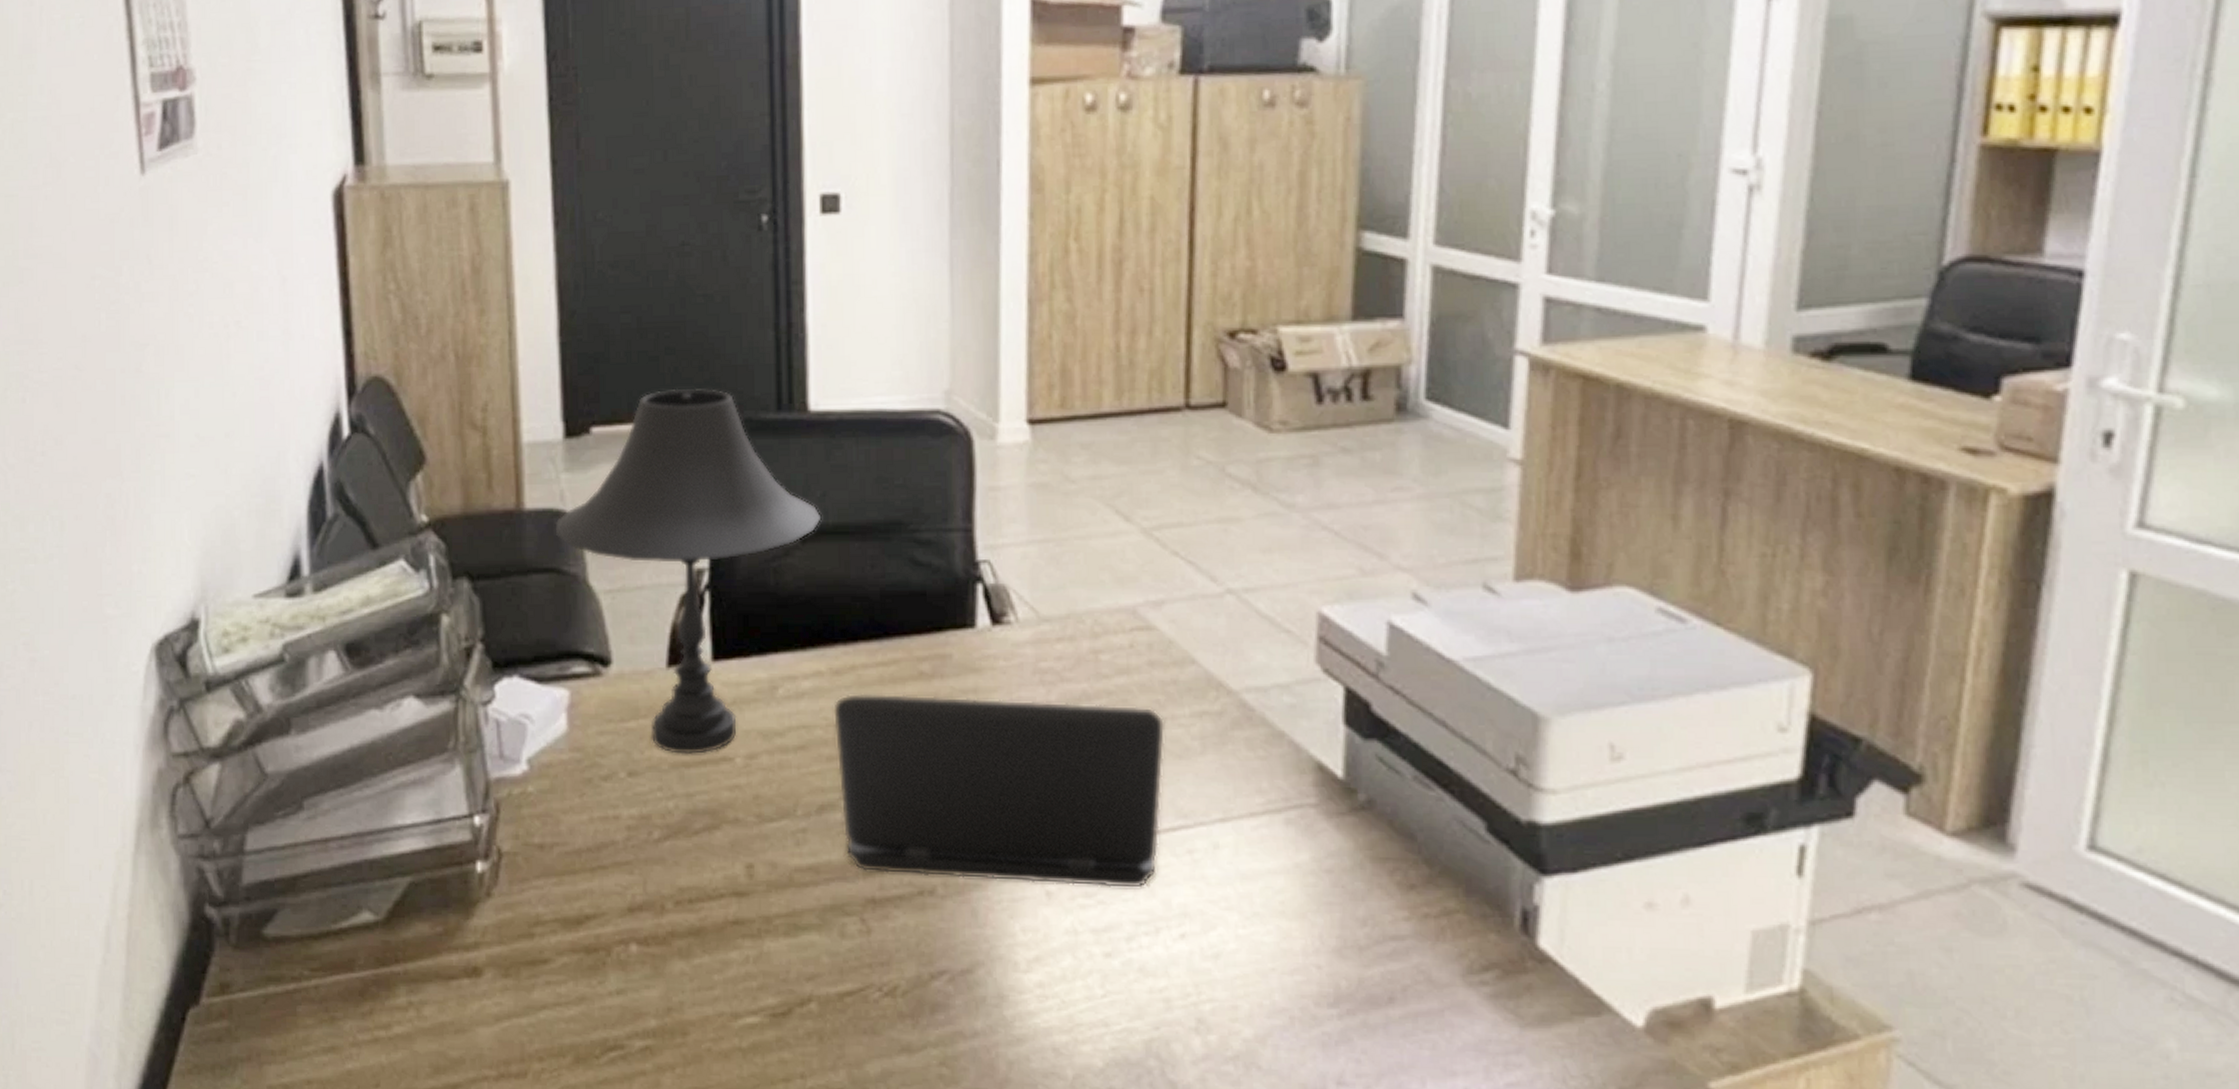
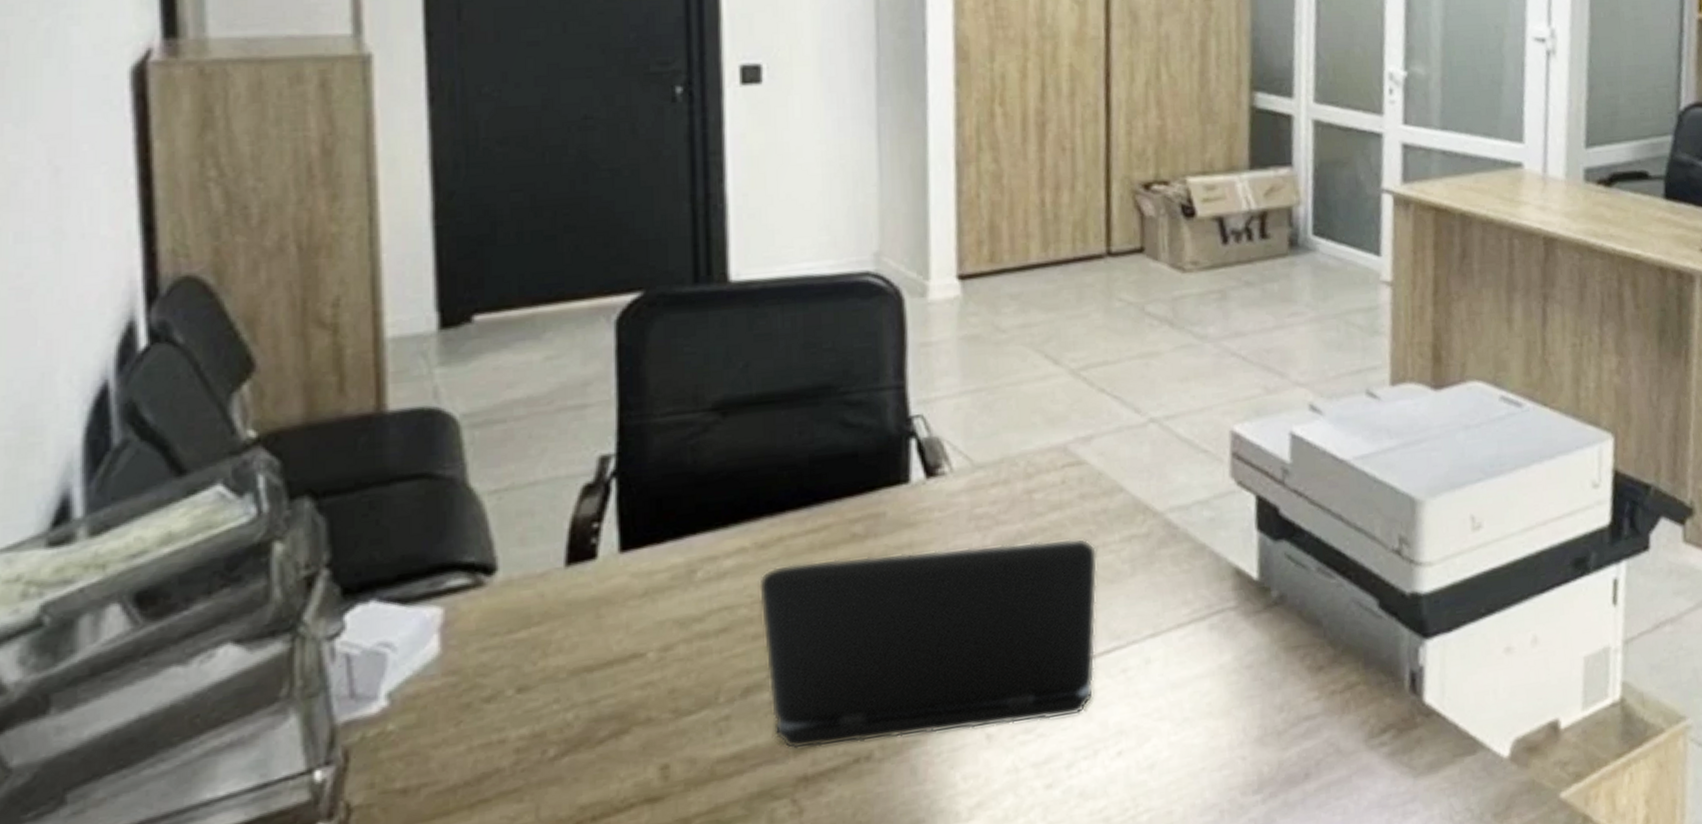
table lamp: present [555,388,822,754] -> none [426,265,744,660]

